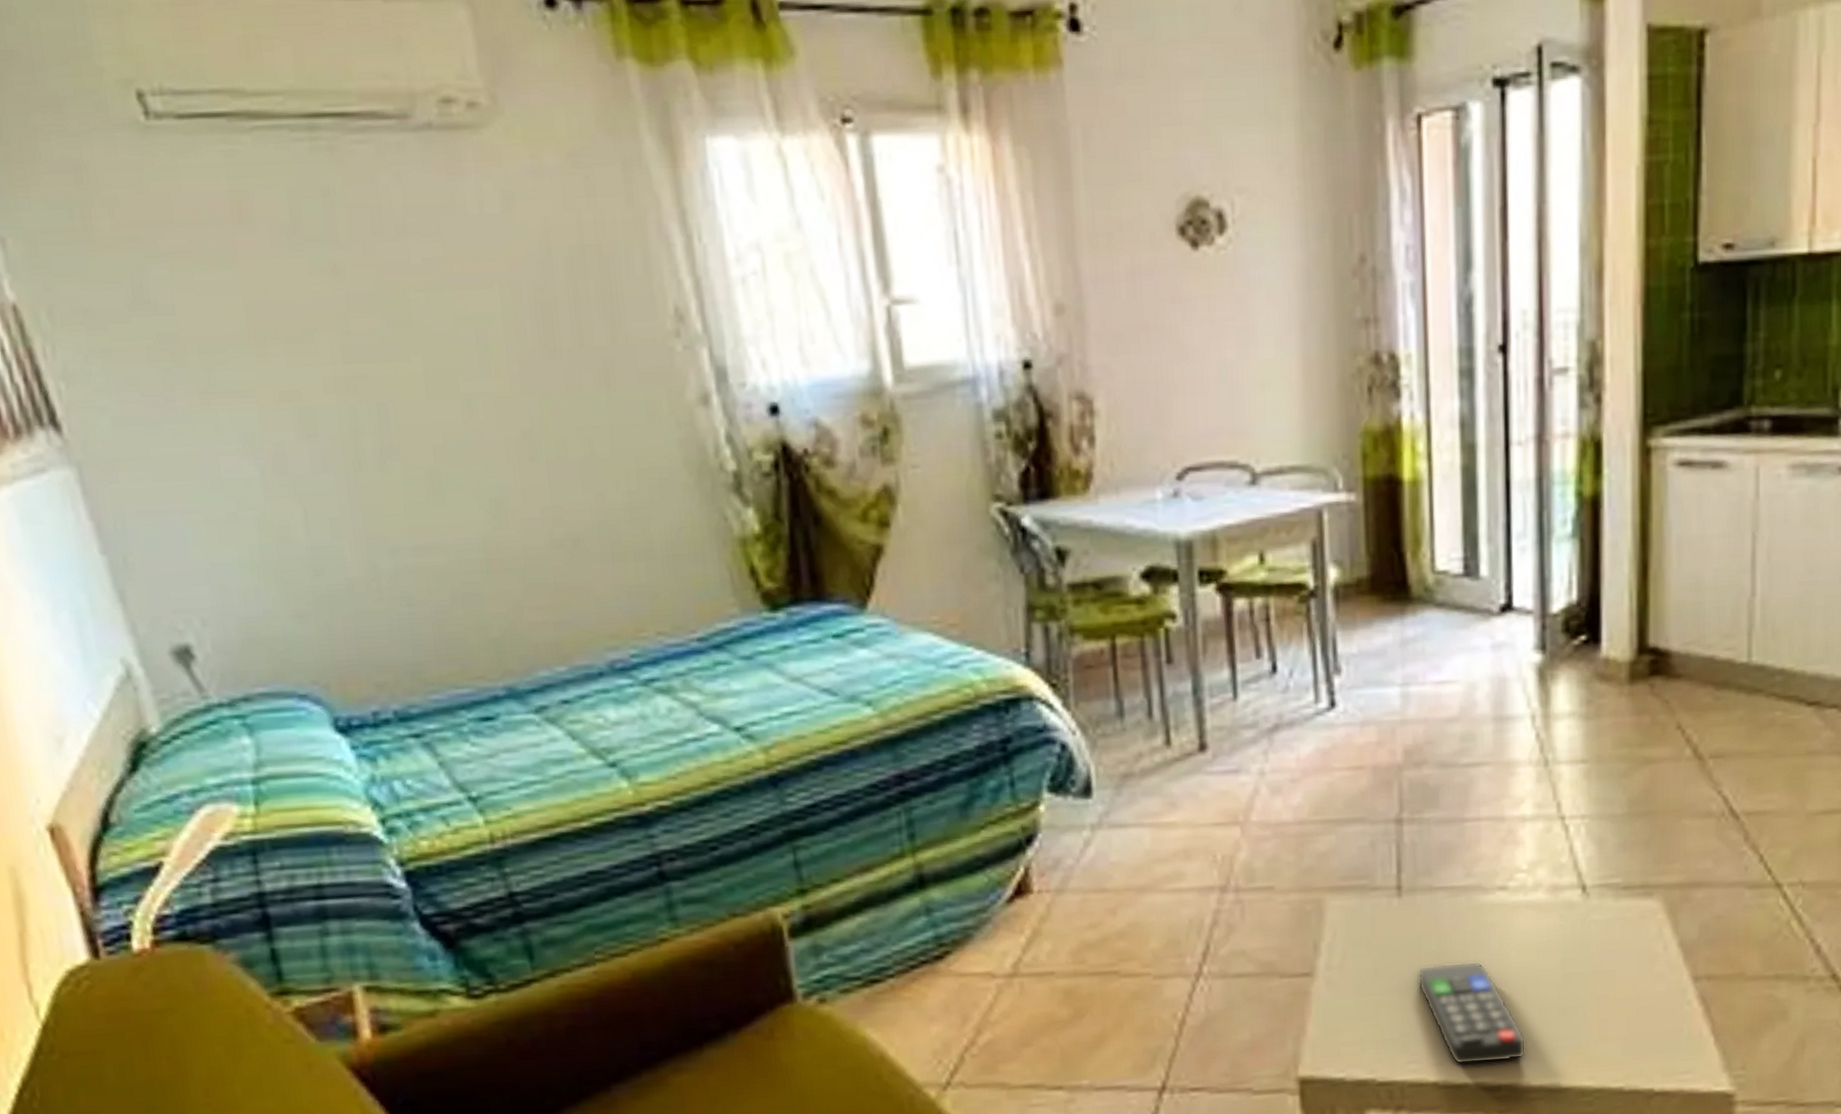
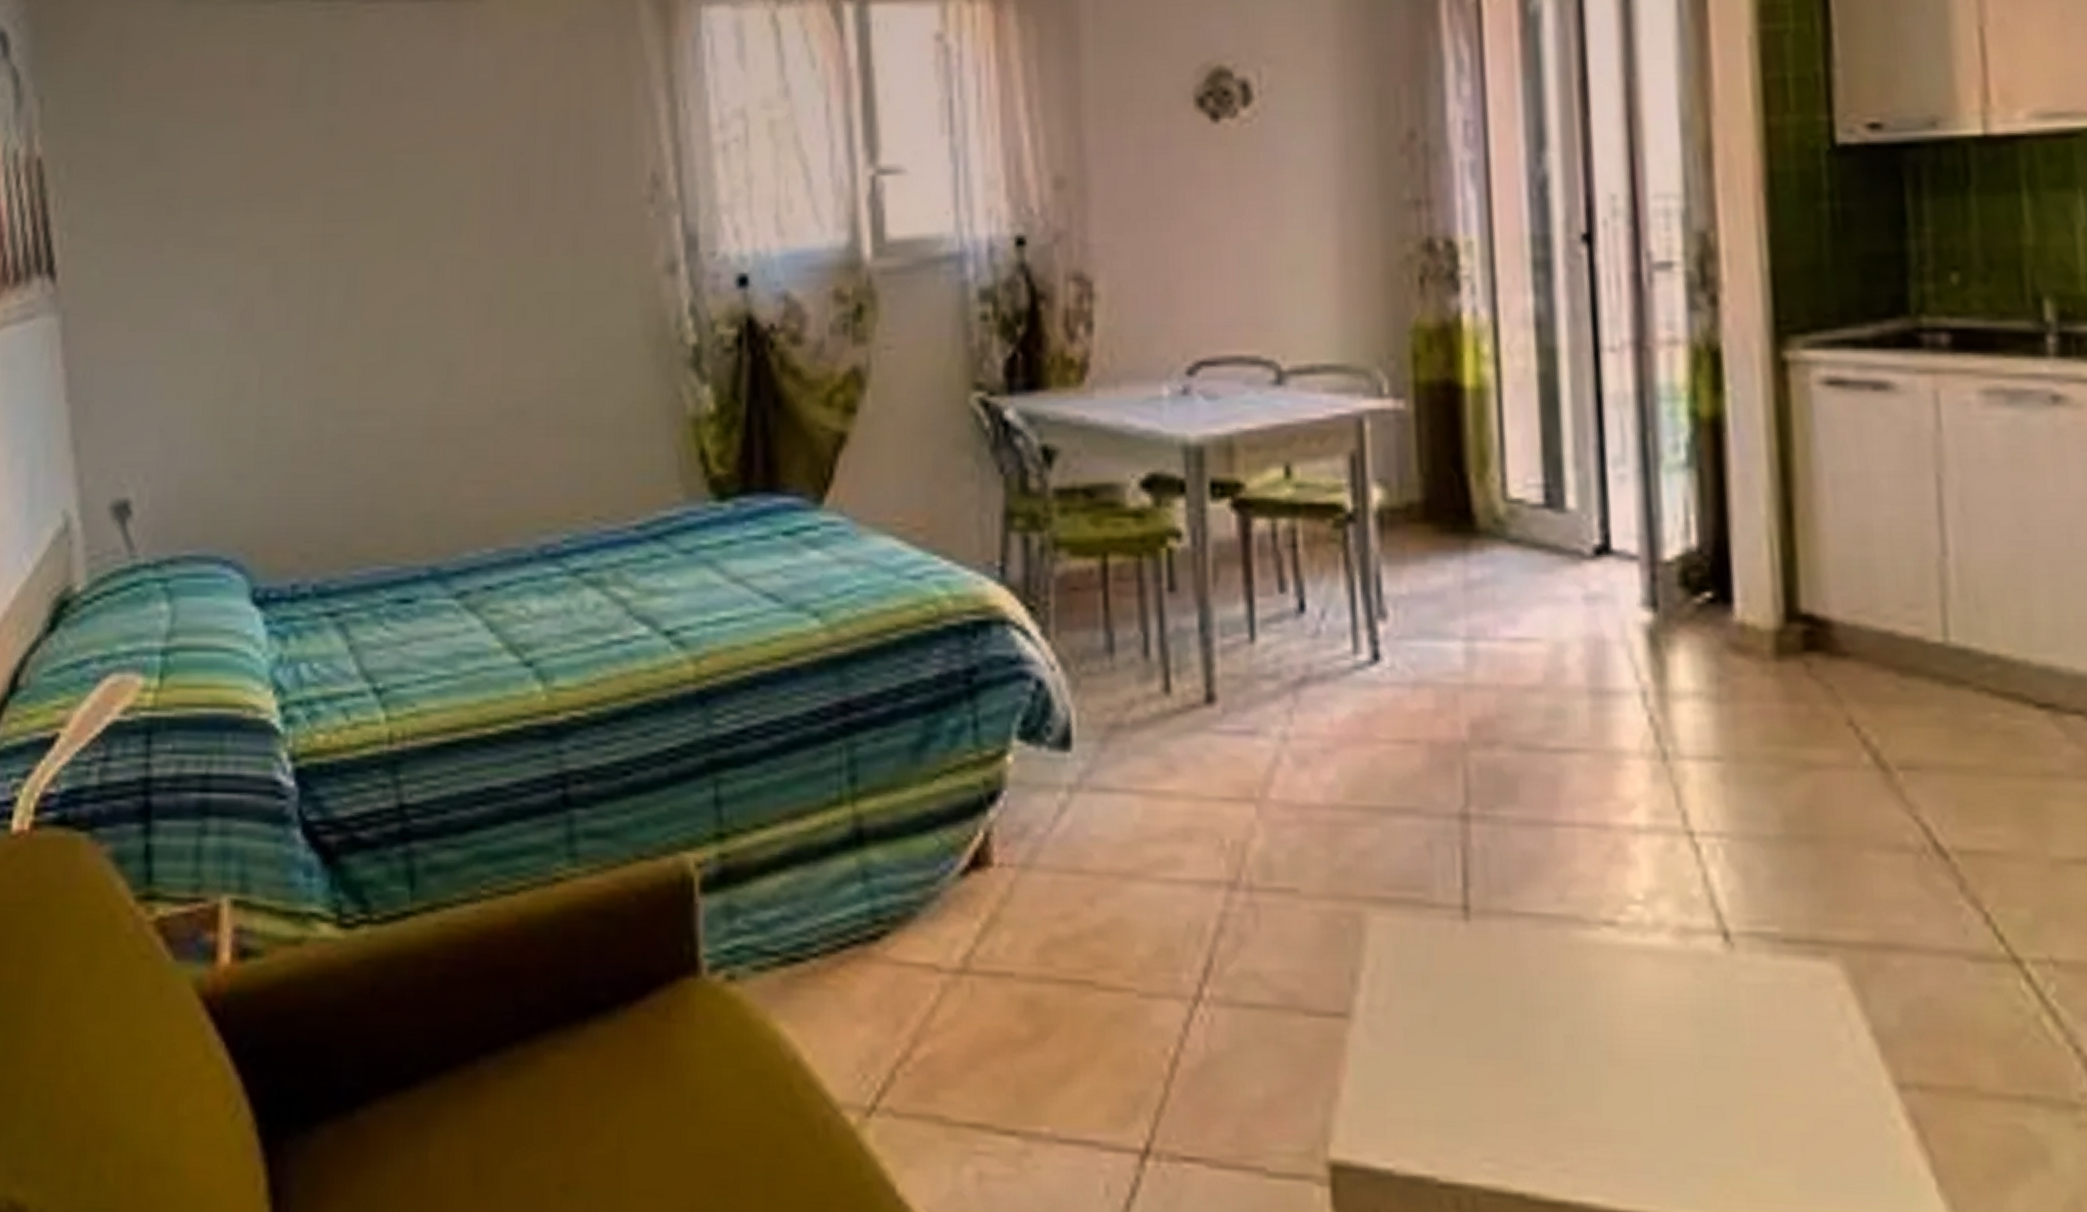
remote control: present [1417,960,1527,1065] -> none [1493,1020,1653,1177]

